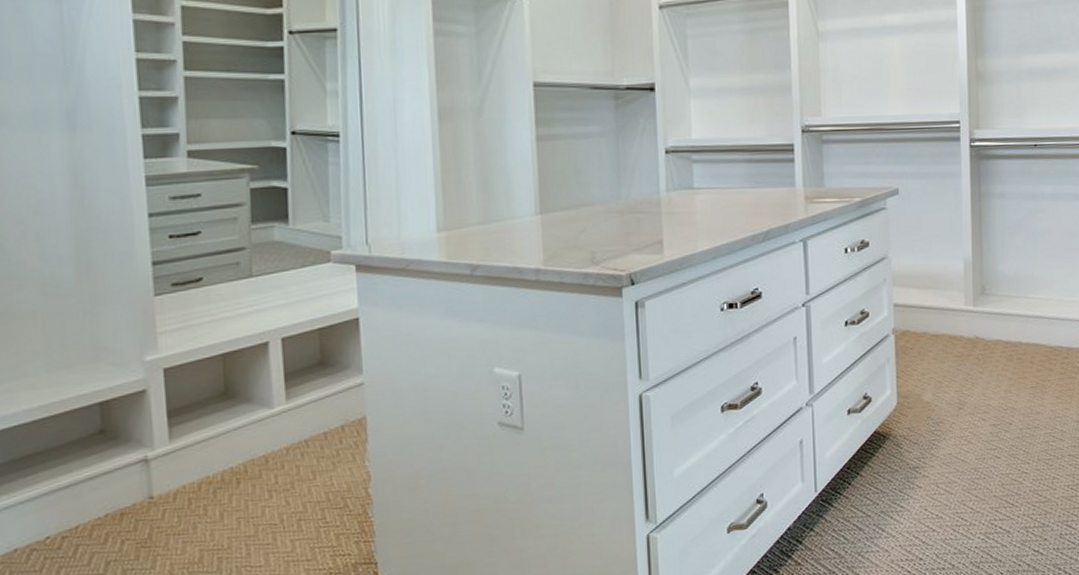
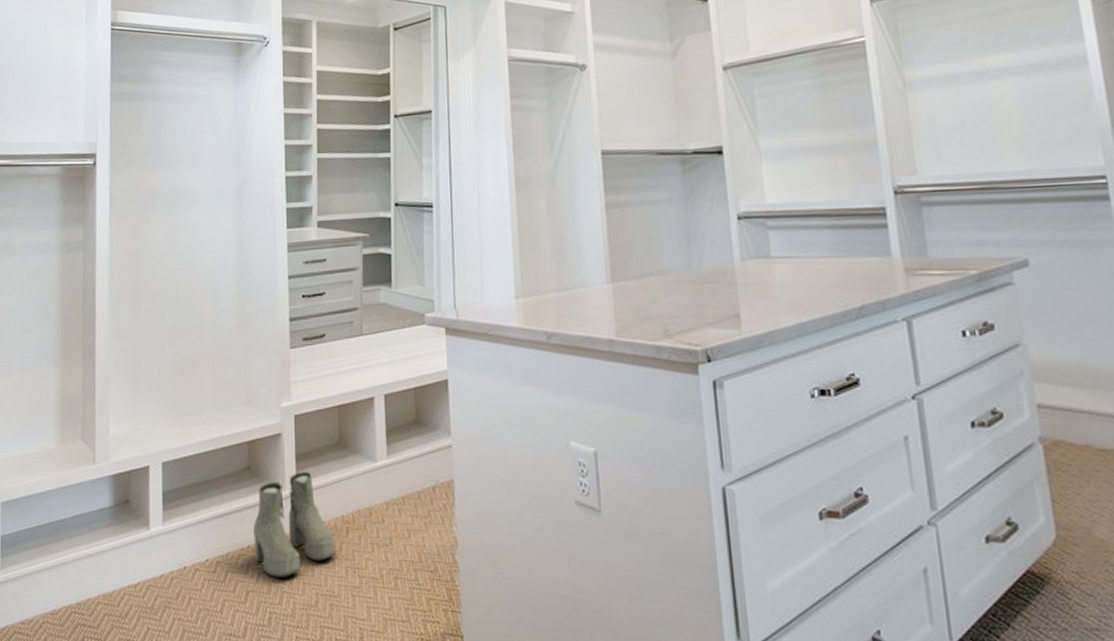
boots: none [112,427,224,542] -> present [254,472,335,577]

